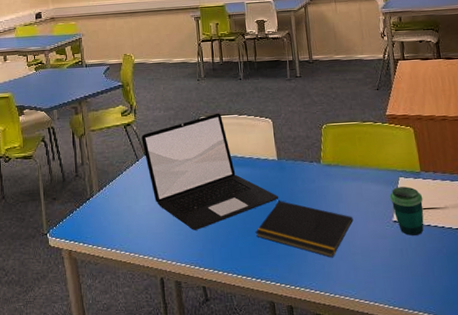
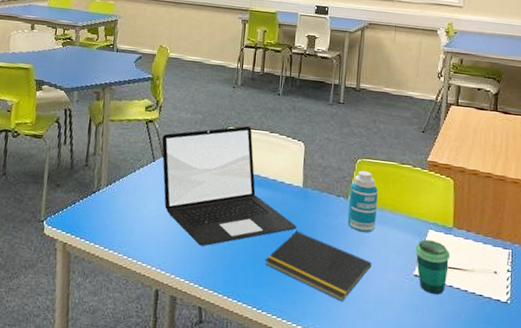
bottle: none [320,135,350,191] -> present [347,171,379,233]

